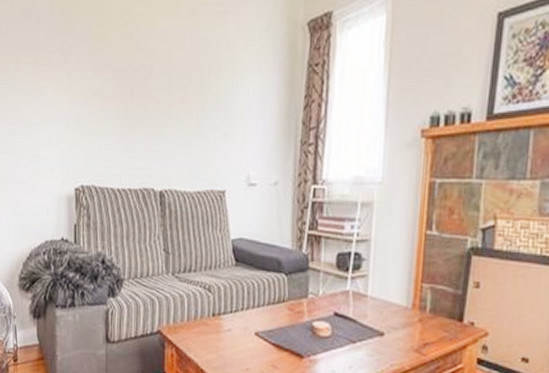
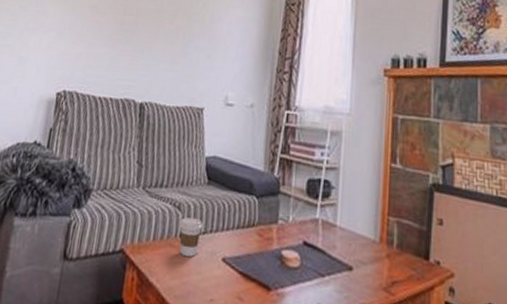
coffee cup: none [210,297,235,334] -> present [178,217,204,257]

